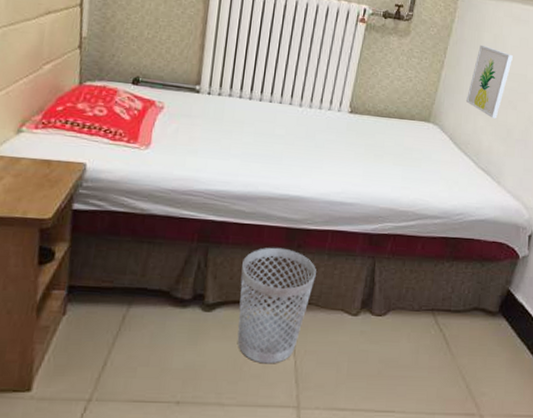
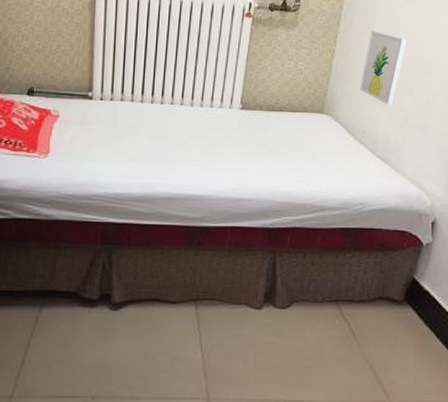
wastebasket: present [237,247,316,364] -> none [144,246,218,359]

